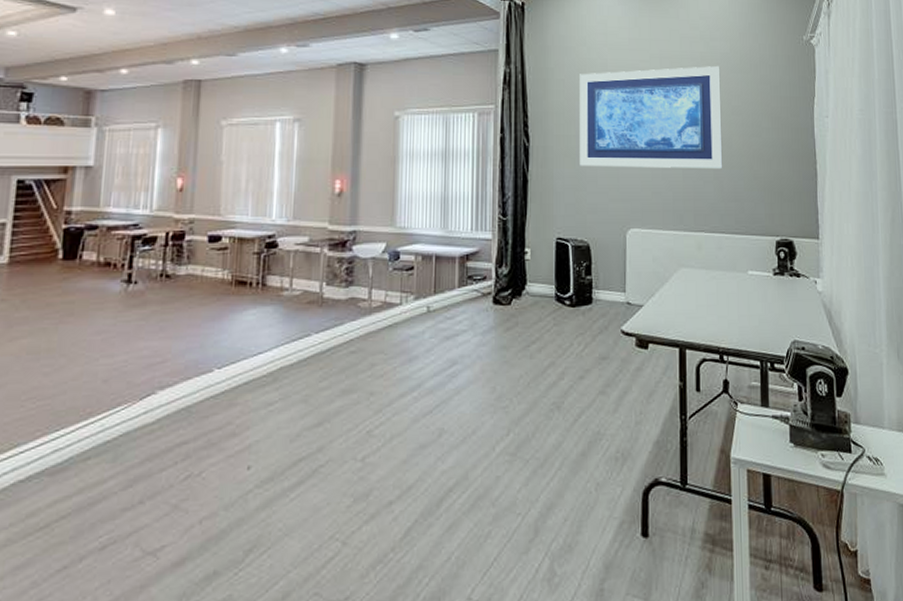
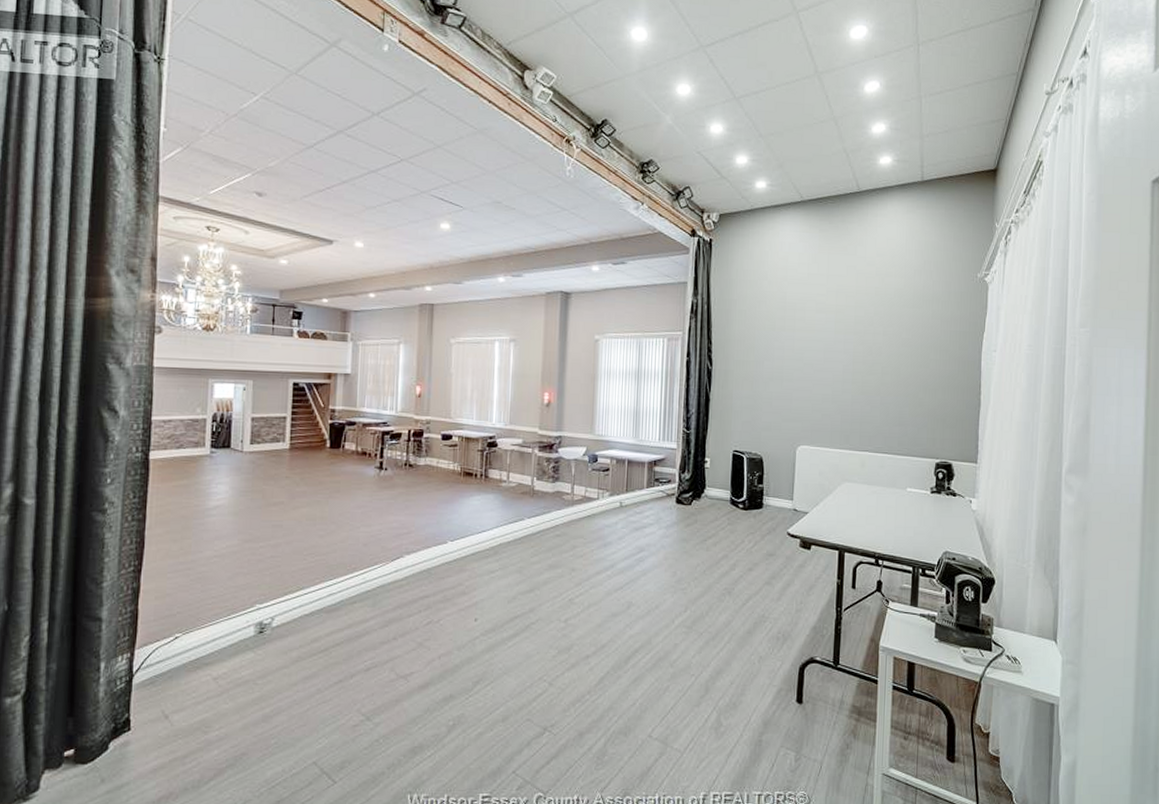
wall art: present [580,65,723,170] -> none [757,300,894,396]

